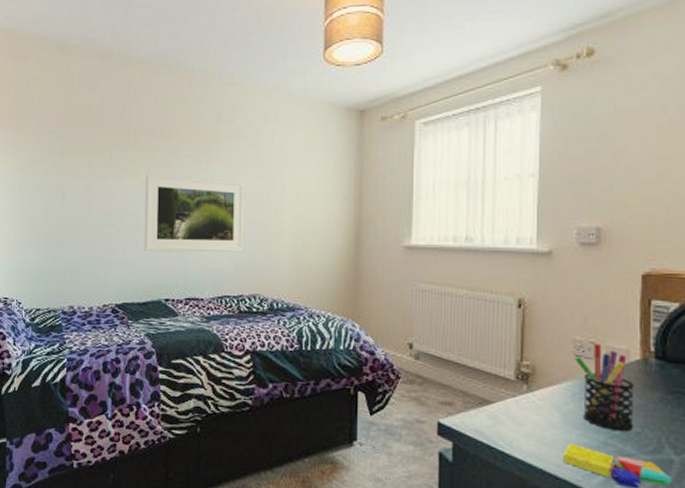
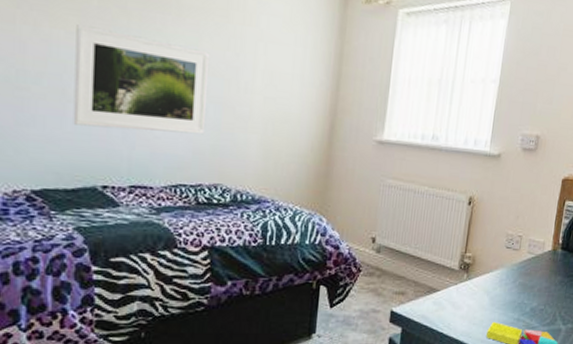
pen holder: present [574,343,634,432] -> none [505,237,544,310]

